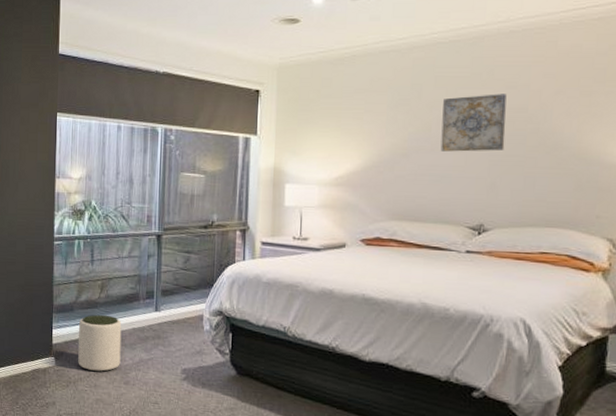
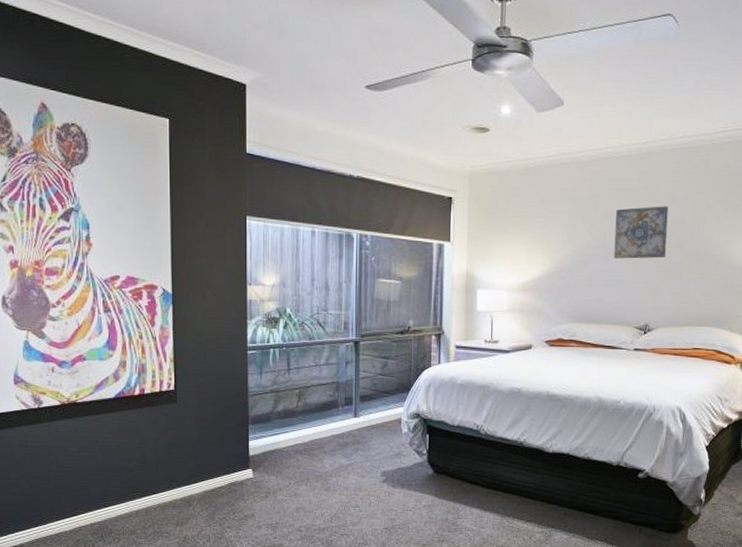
plant pot: present [78,314,122,372] -> none [277,423,321,480]

